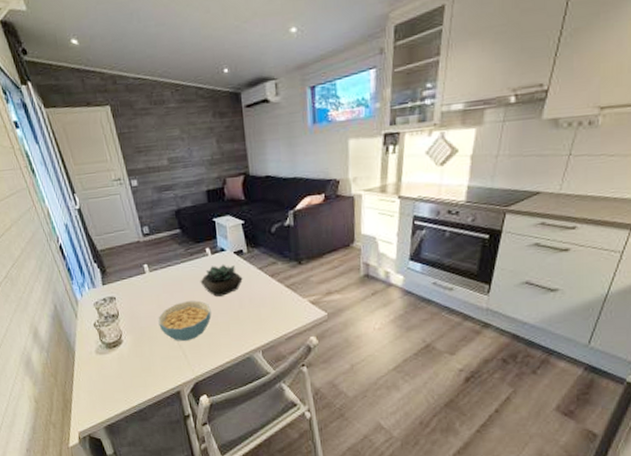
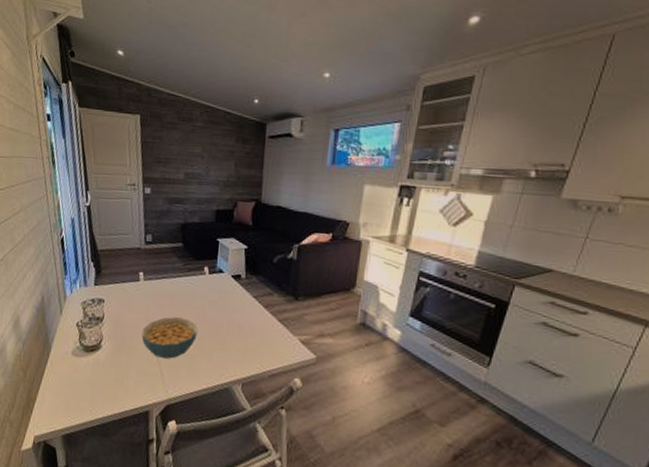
succulent plant: present [200,264,243,297] -> none [192,285,236,319]

